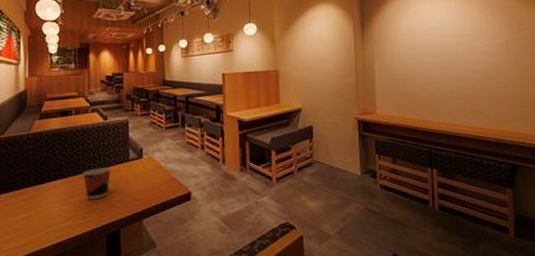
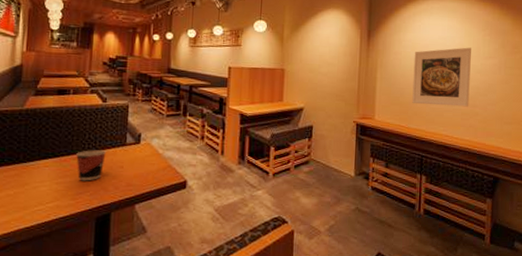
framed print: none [412,29,477,94] -> present [412,47,471,107]

